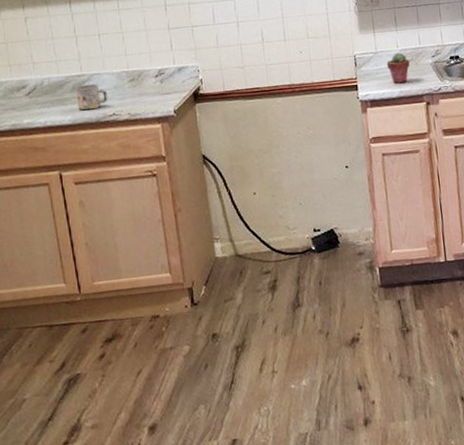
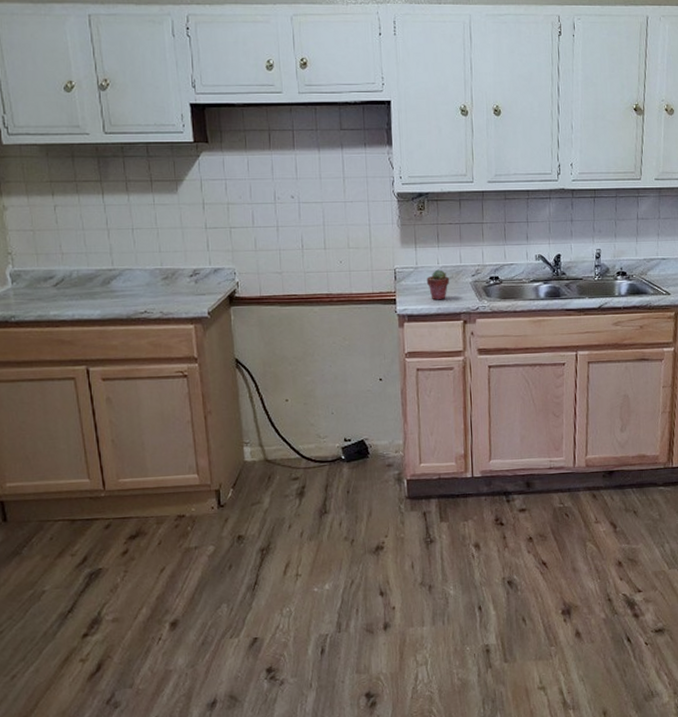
mug: present [75,84,108,111] -> none [106,279,140,306]

